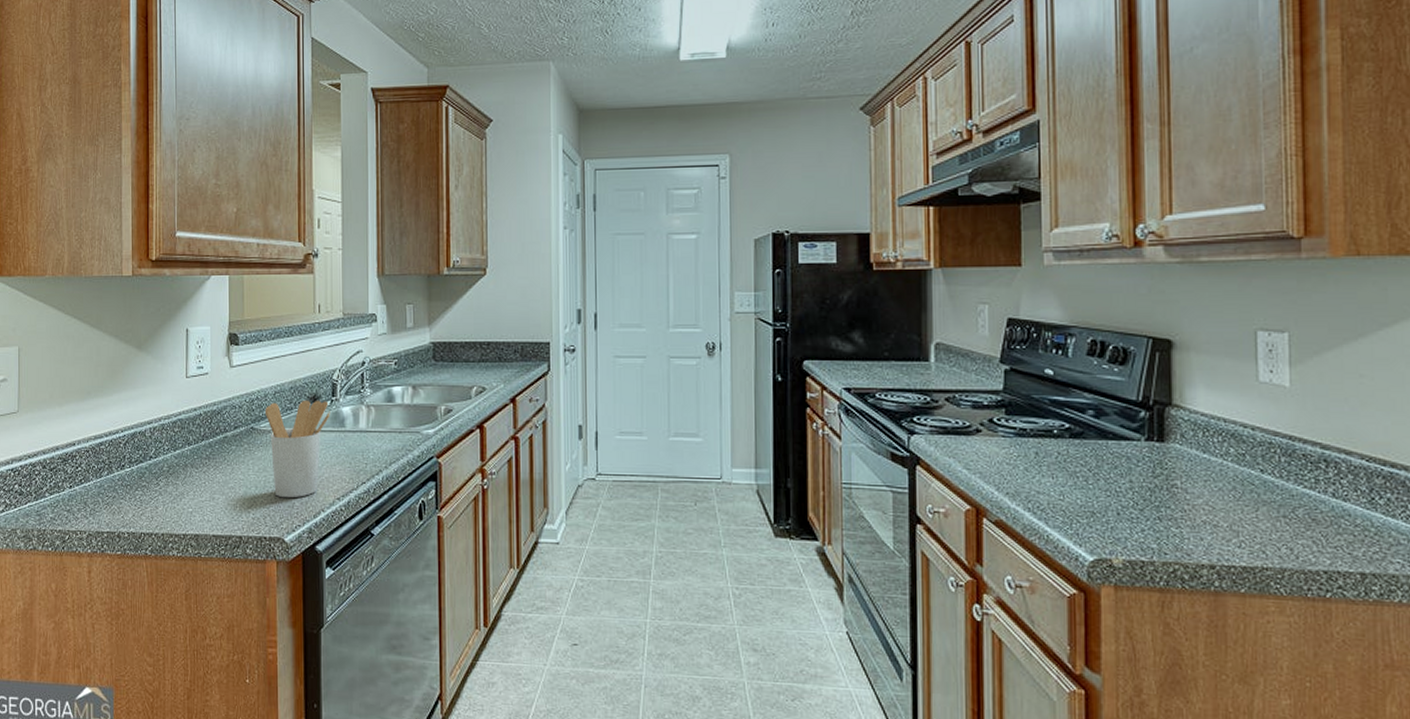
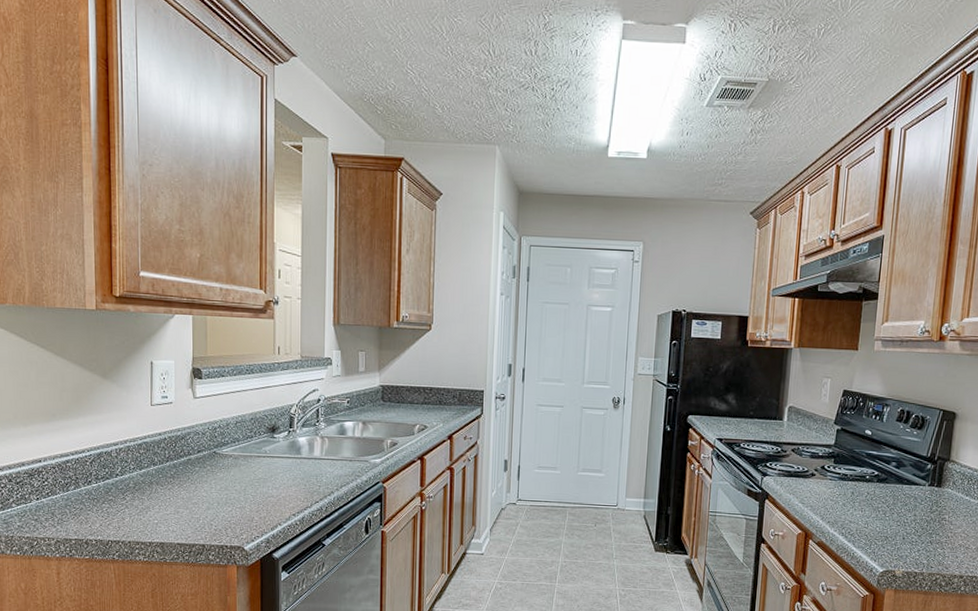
utensil holder: present [265,399,330,498] -> none [227,429,288,514]

